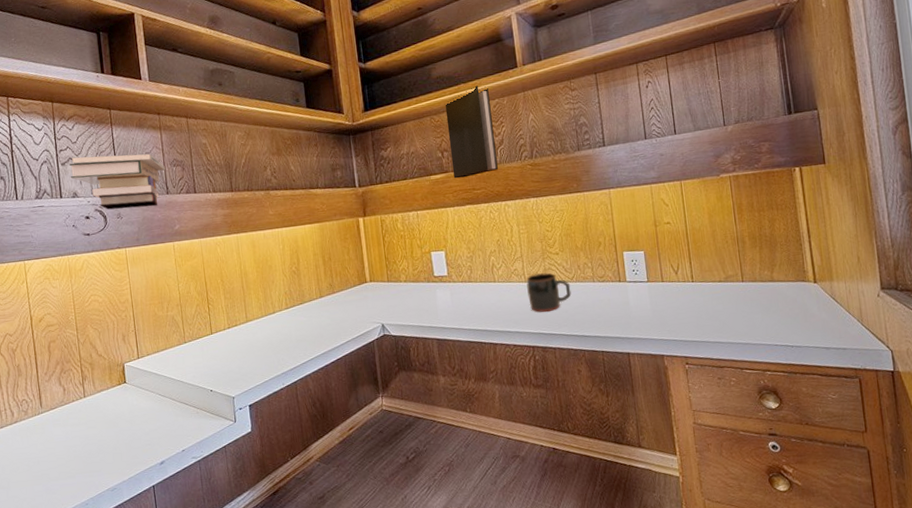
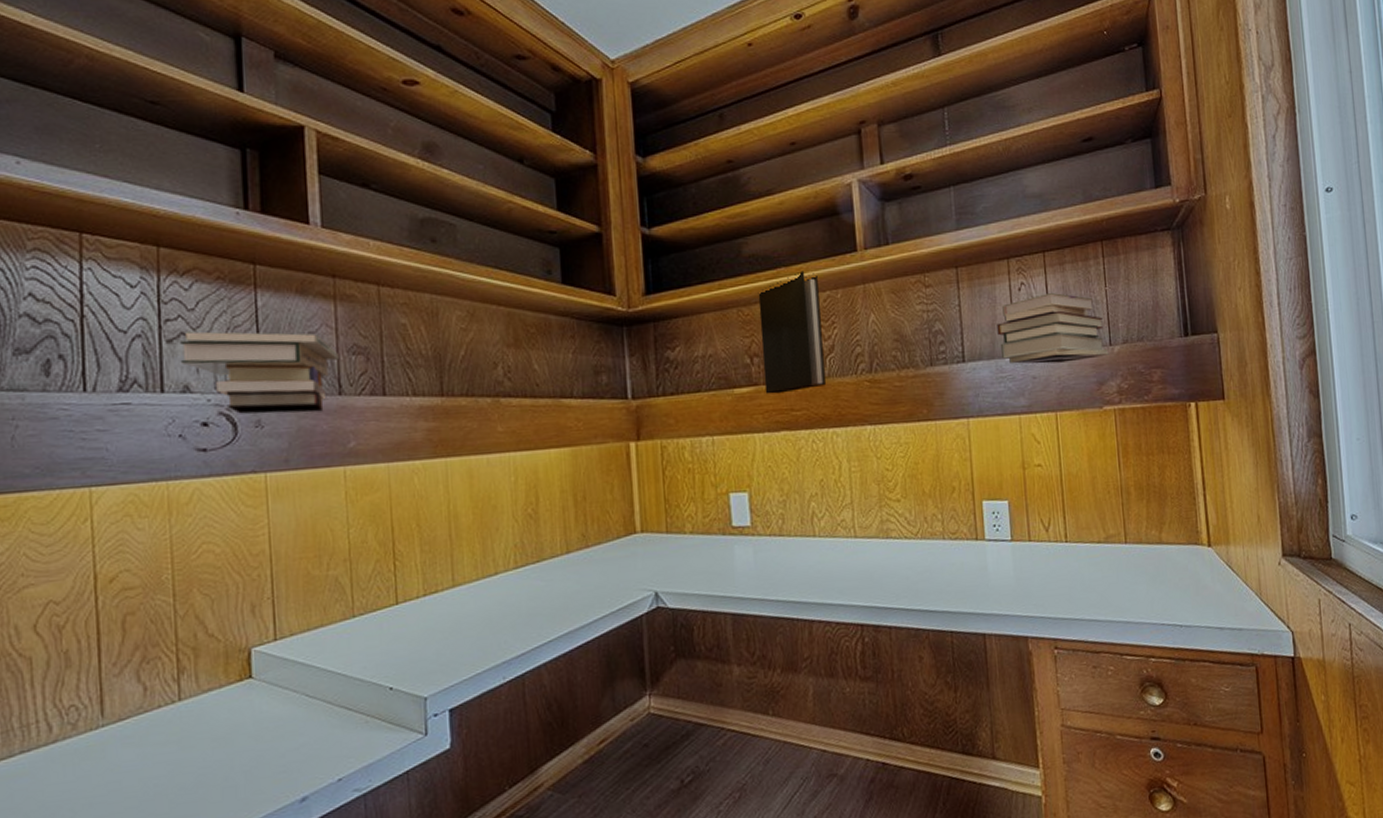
mug: present [526,272,572,312] -> none [856,525,915,579]
books: none [629,87,724,146] -> present [997,293,1109,364]

